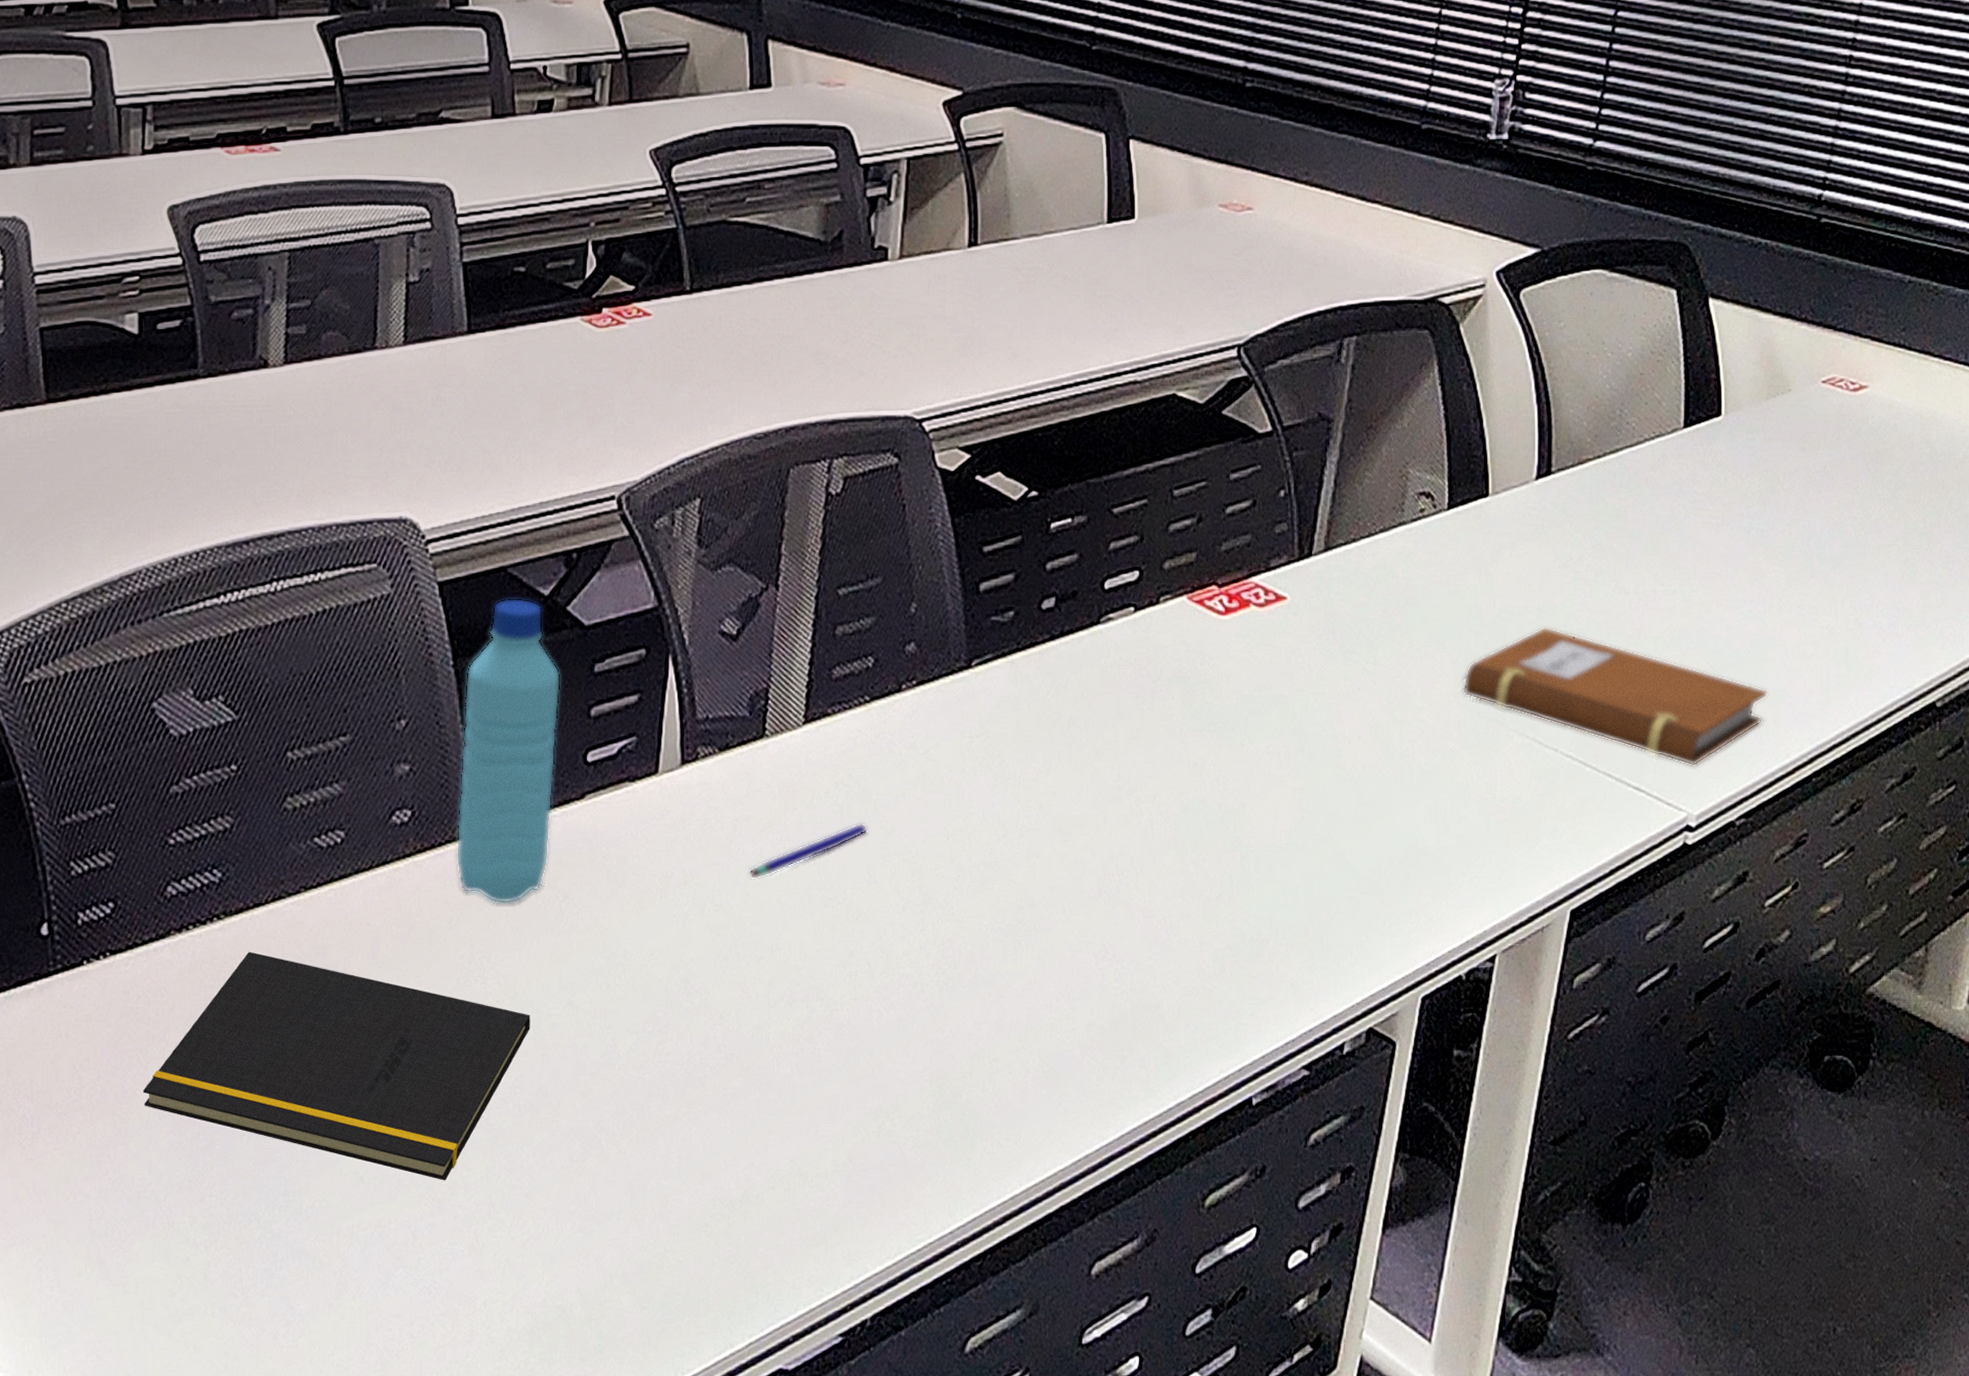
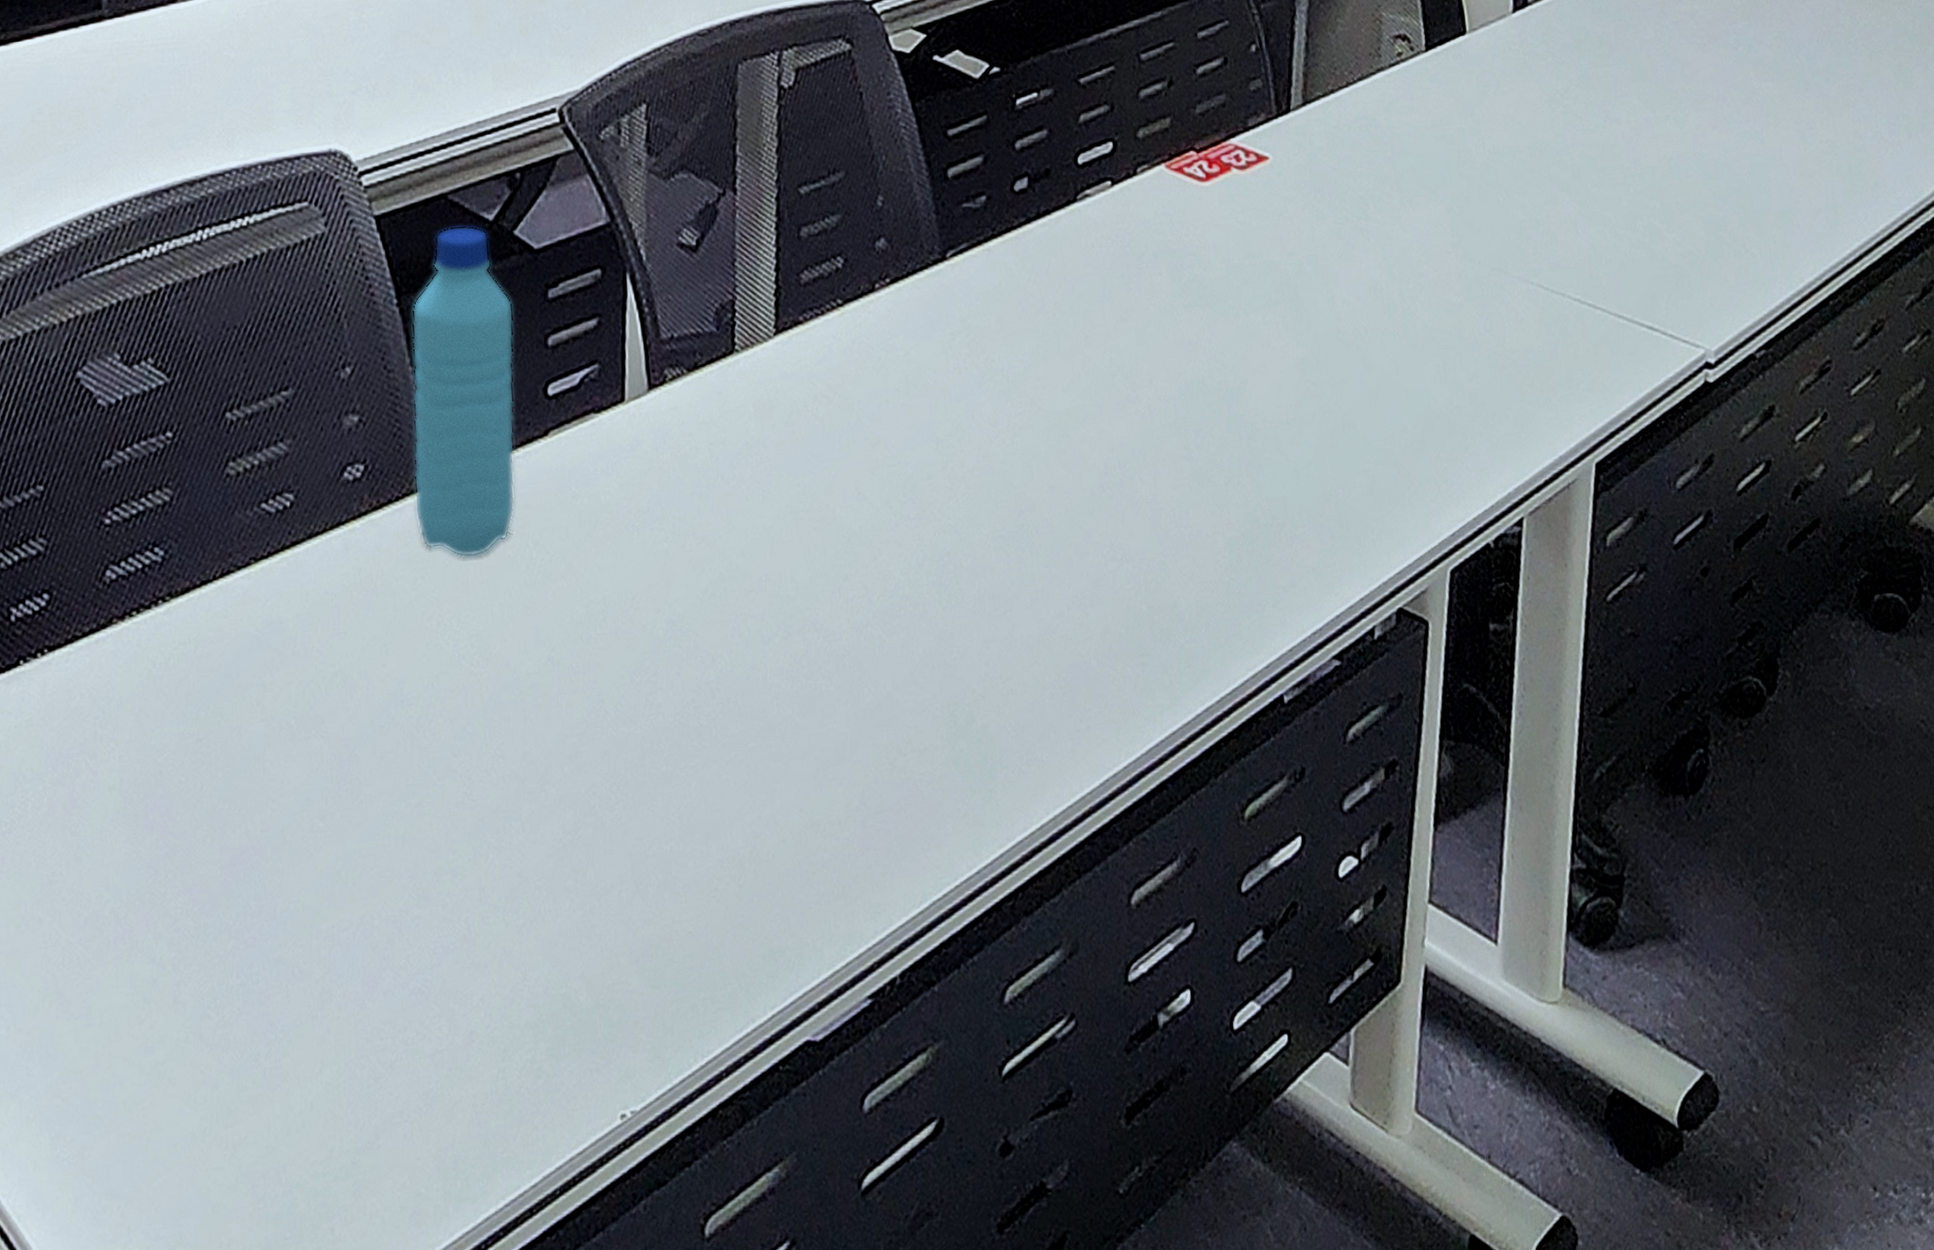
notepad: present [142,951,530,1181] -> none [93,634,509,868]
pen: present [749,823,868,880] -> none [730,436,852,507]
notebook: present [1461,627,1768,767] -> none [1458,165,1775,300]

